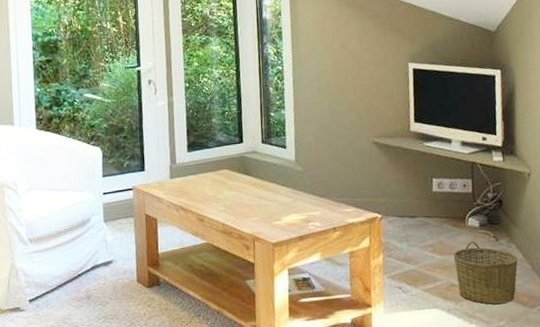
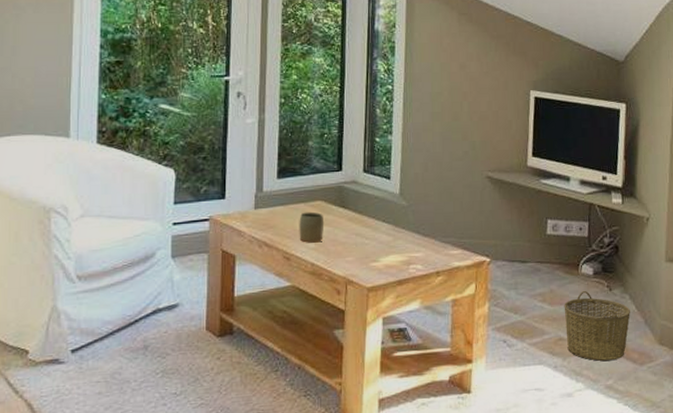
mug: none [209,179,231,206] -> present [299,211,325,243]

